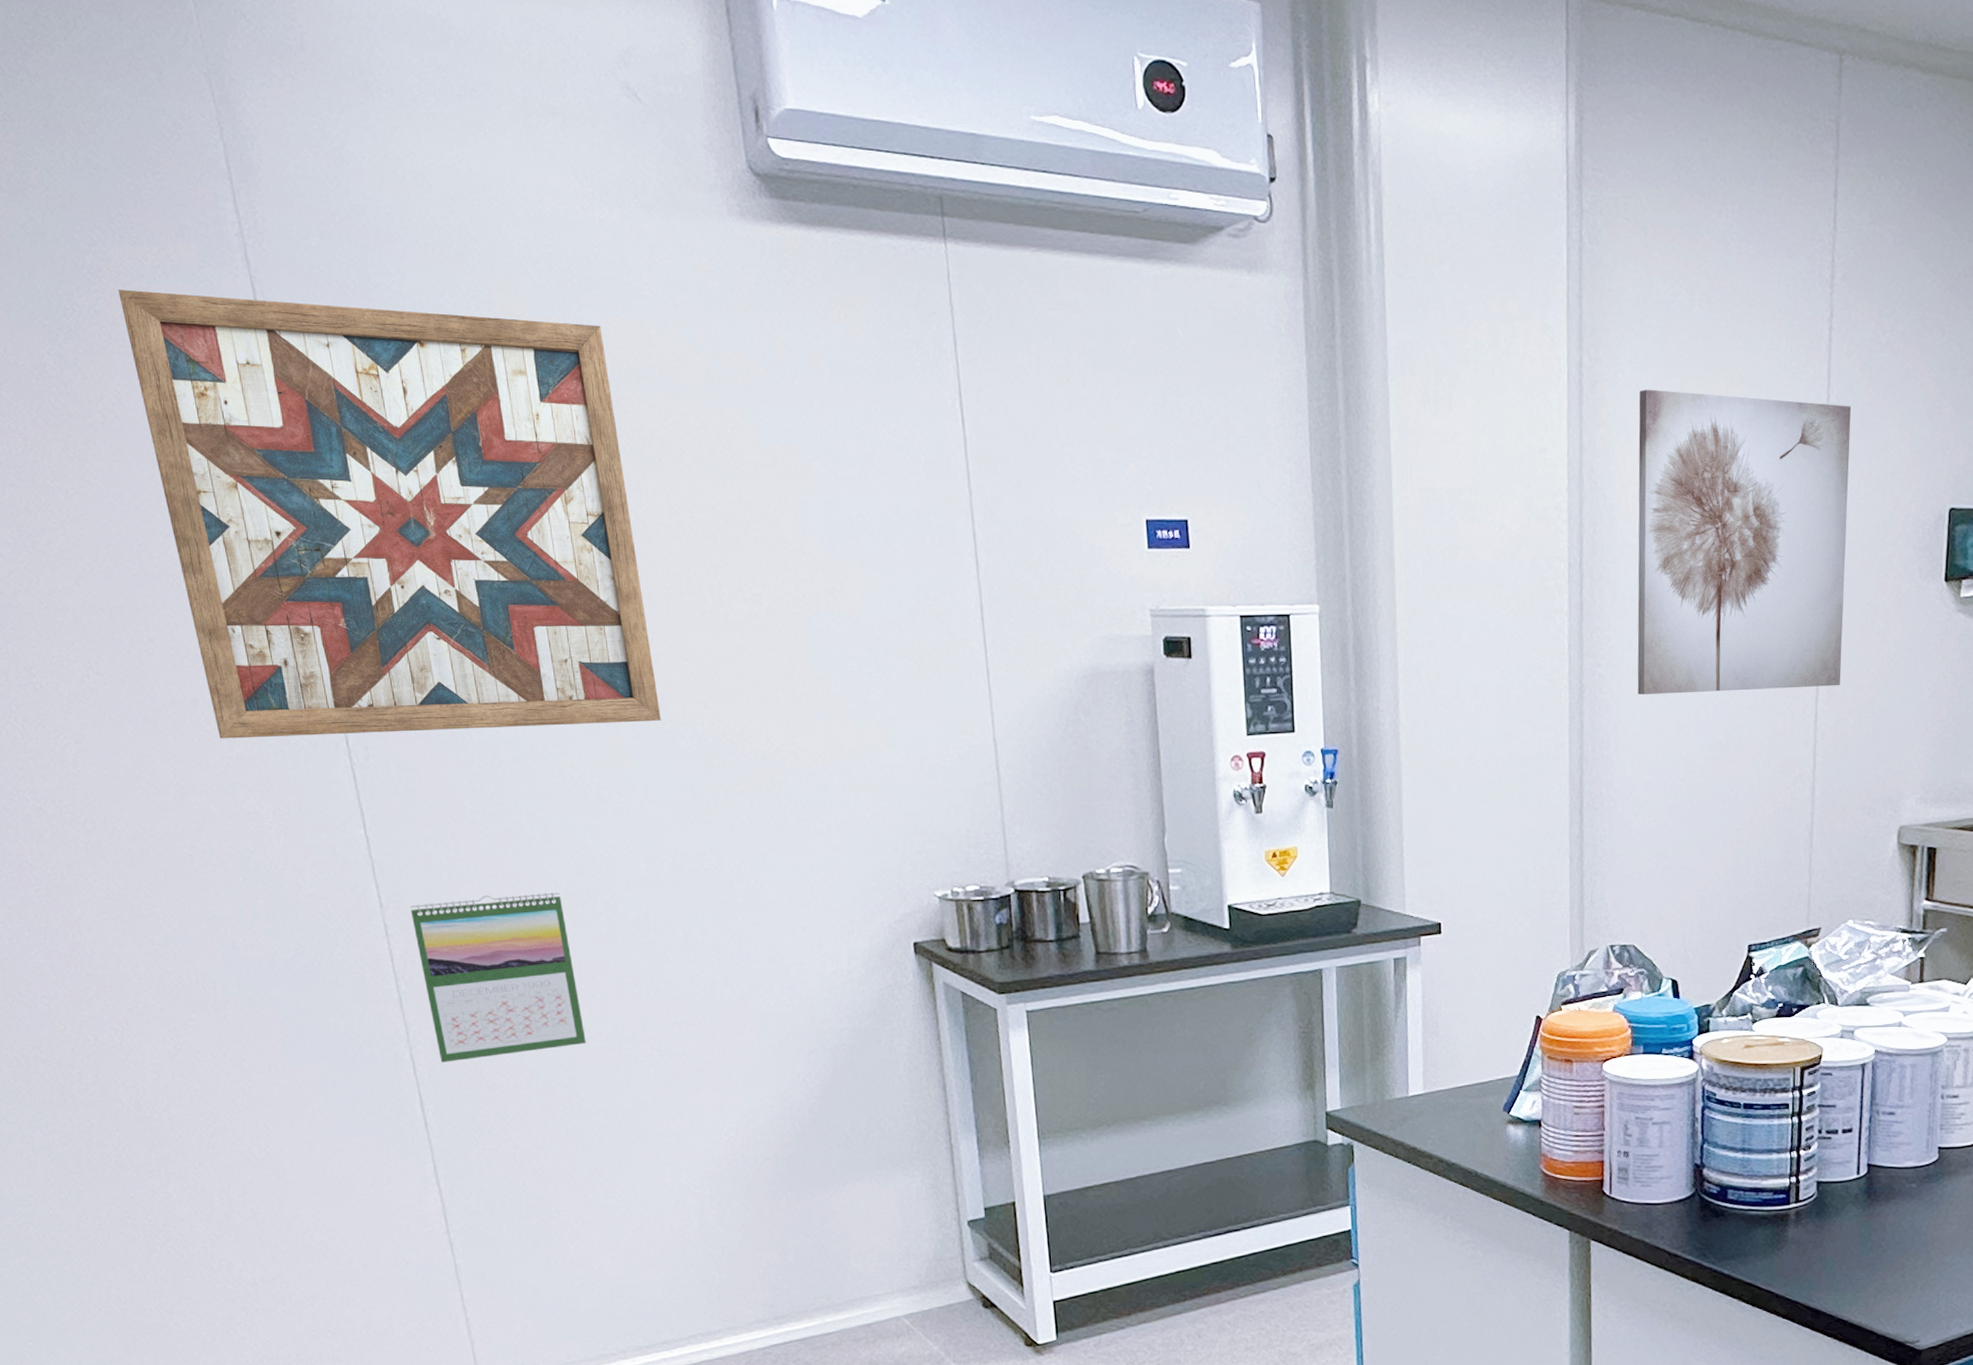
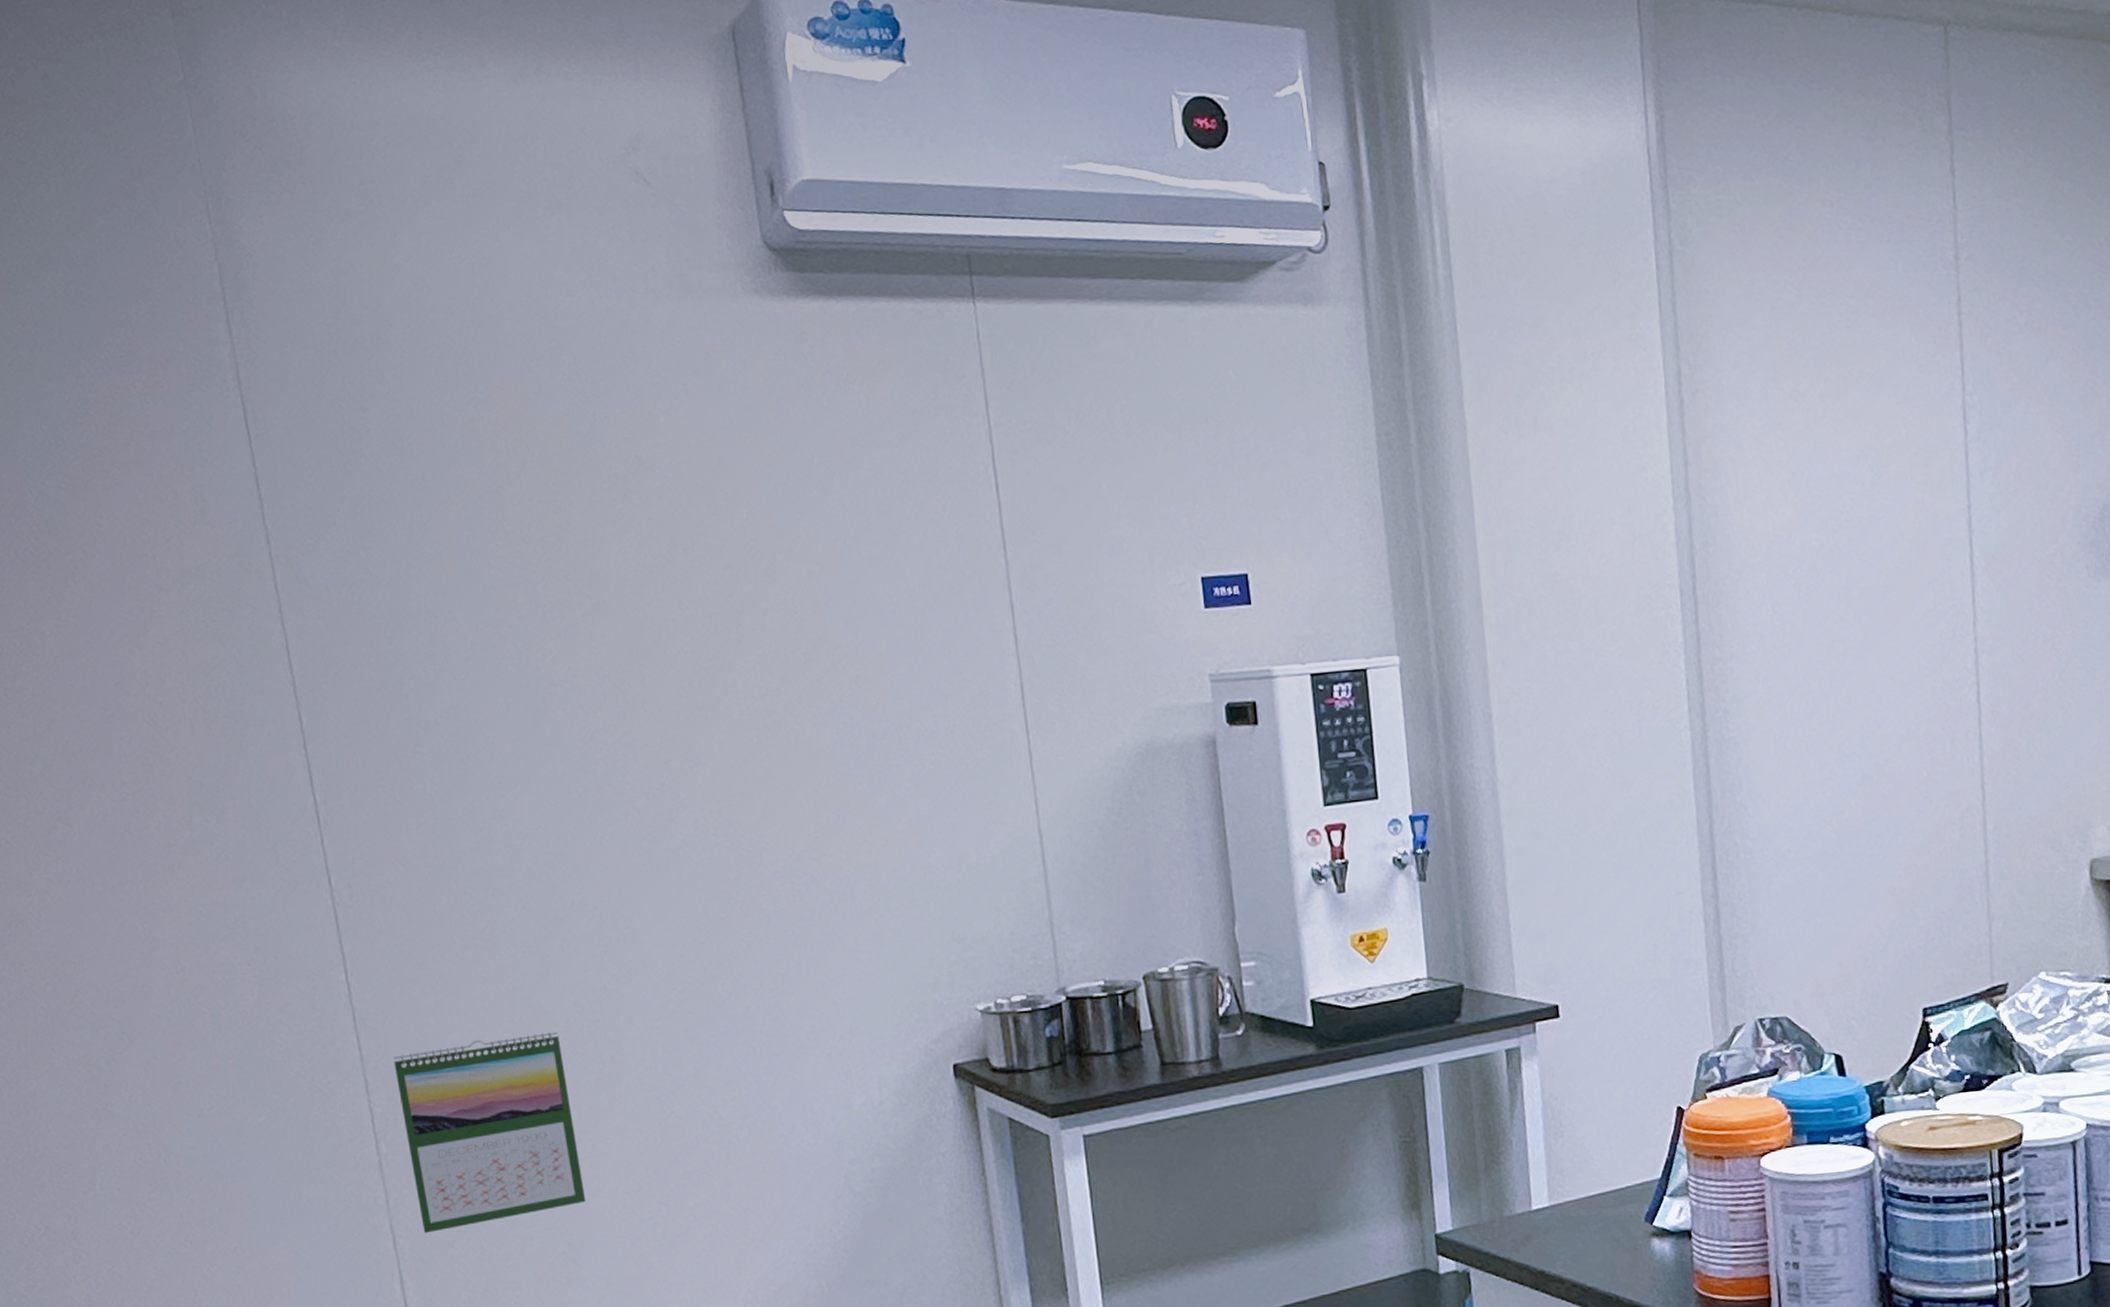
wall art: present [118,289,661,739] -> none [105,417,670,886]
wall art: present [1637,389,1852,695] -> none [1747,394,2006,730]

